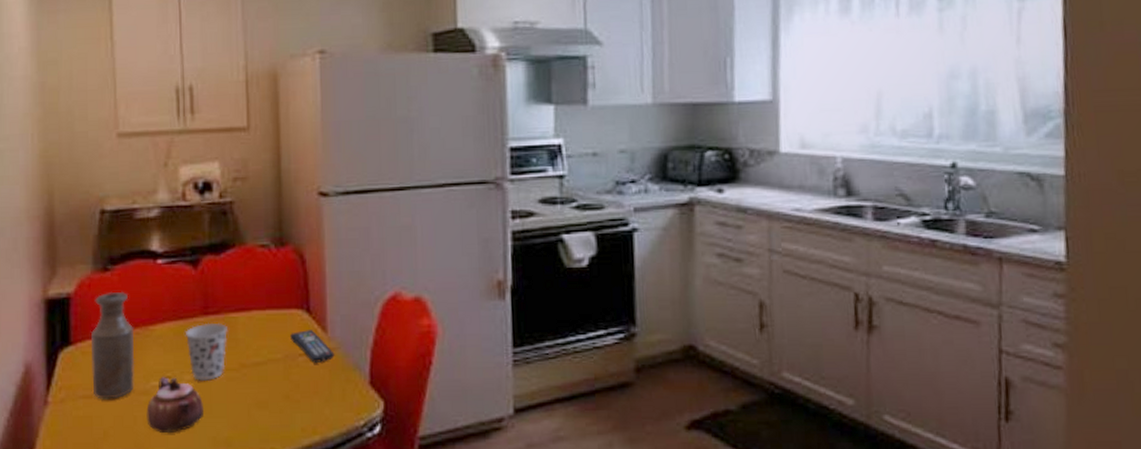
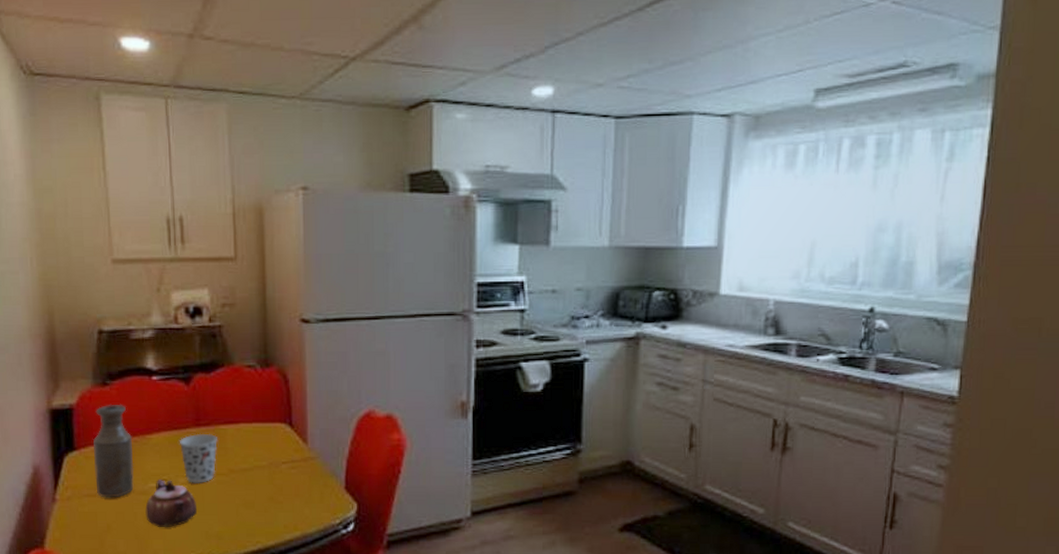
remote control: present [290,330,335,363] -> none [274,441,314,470]

